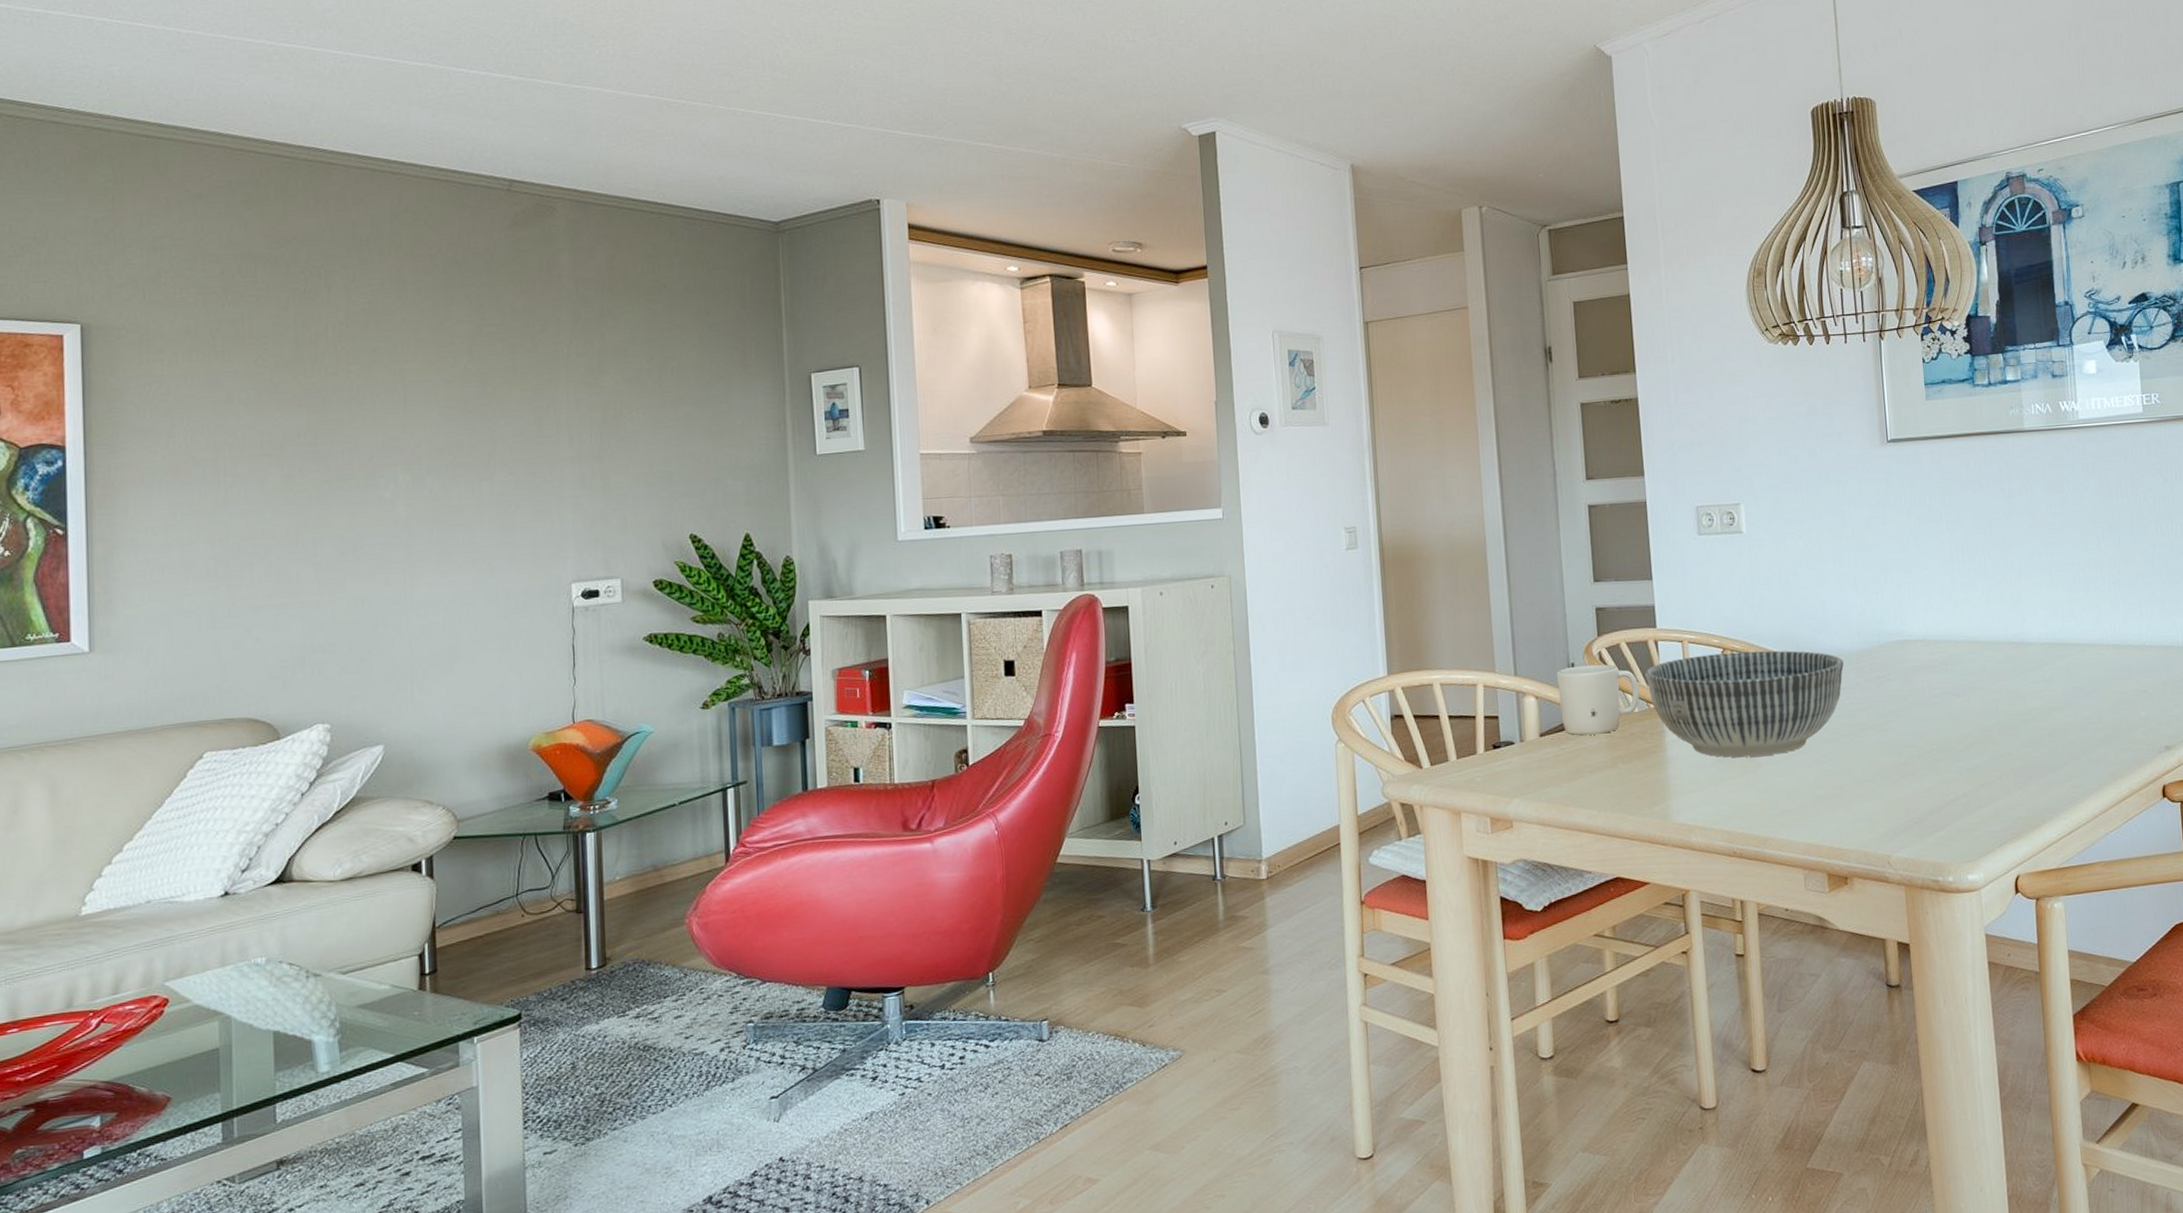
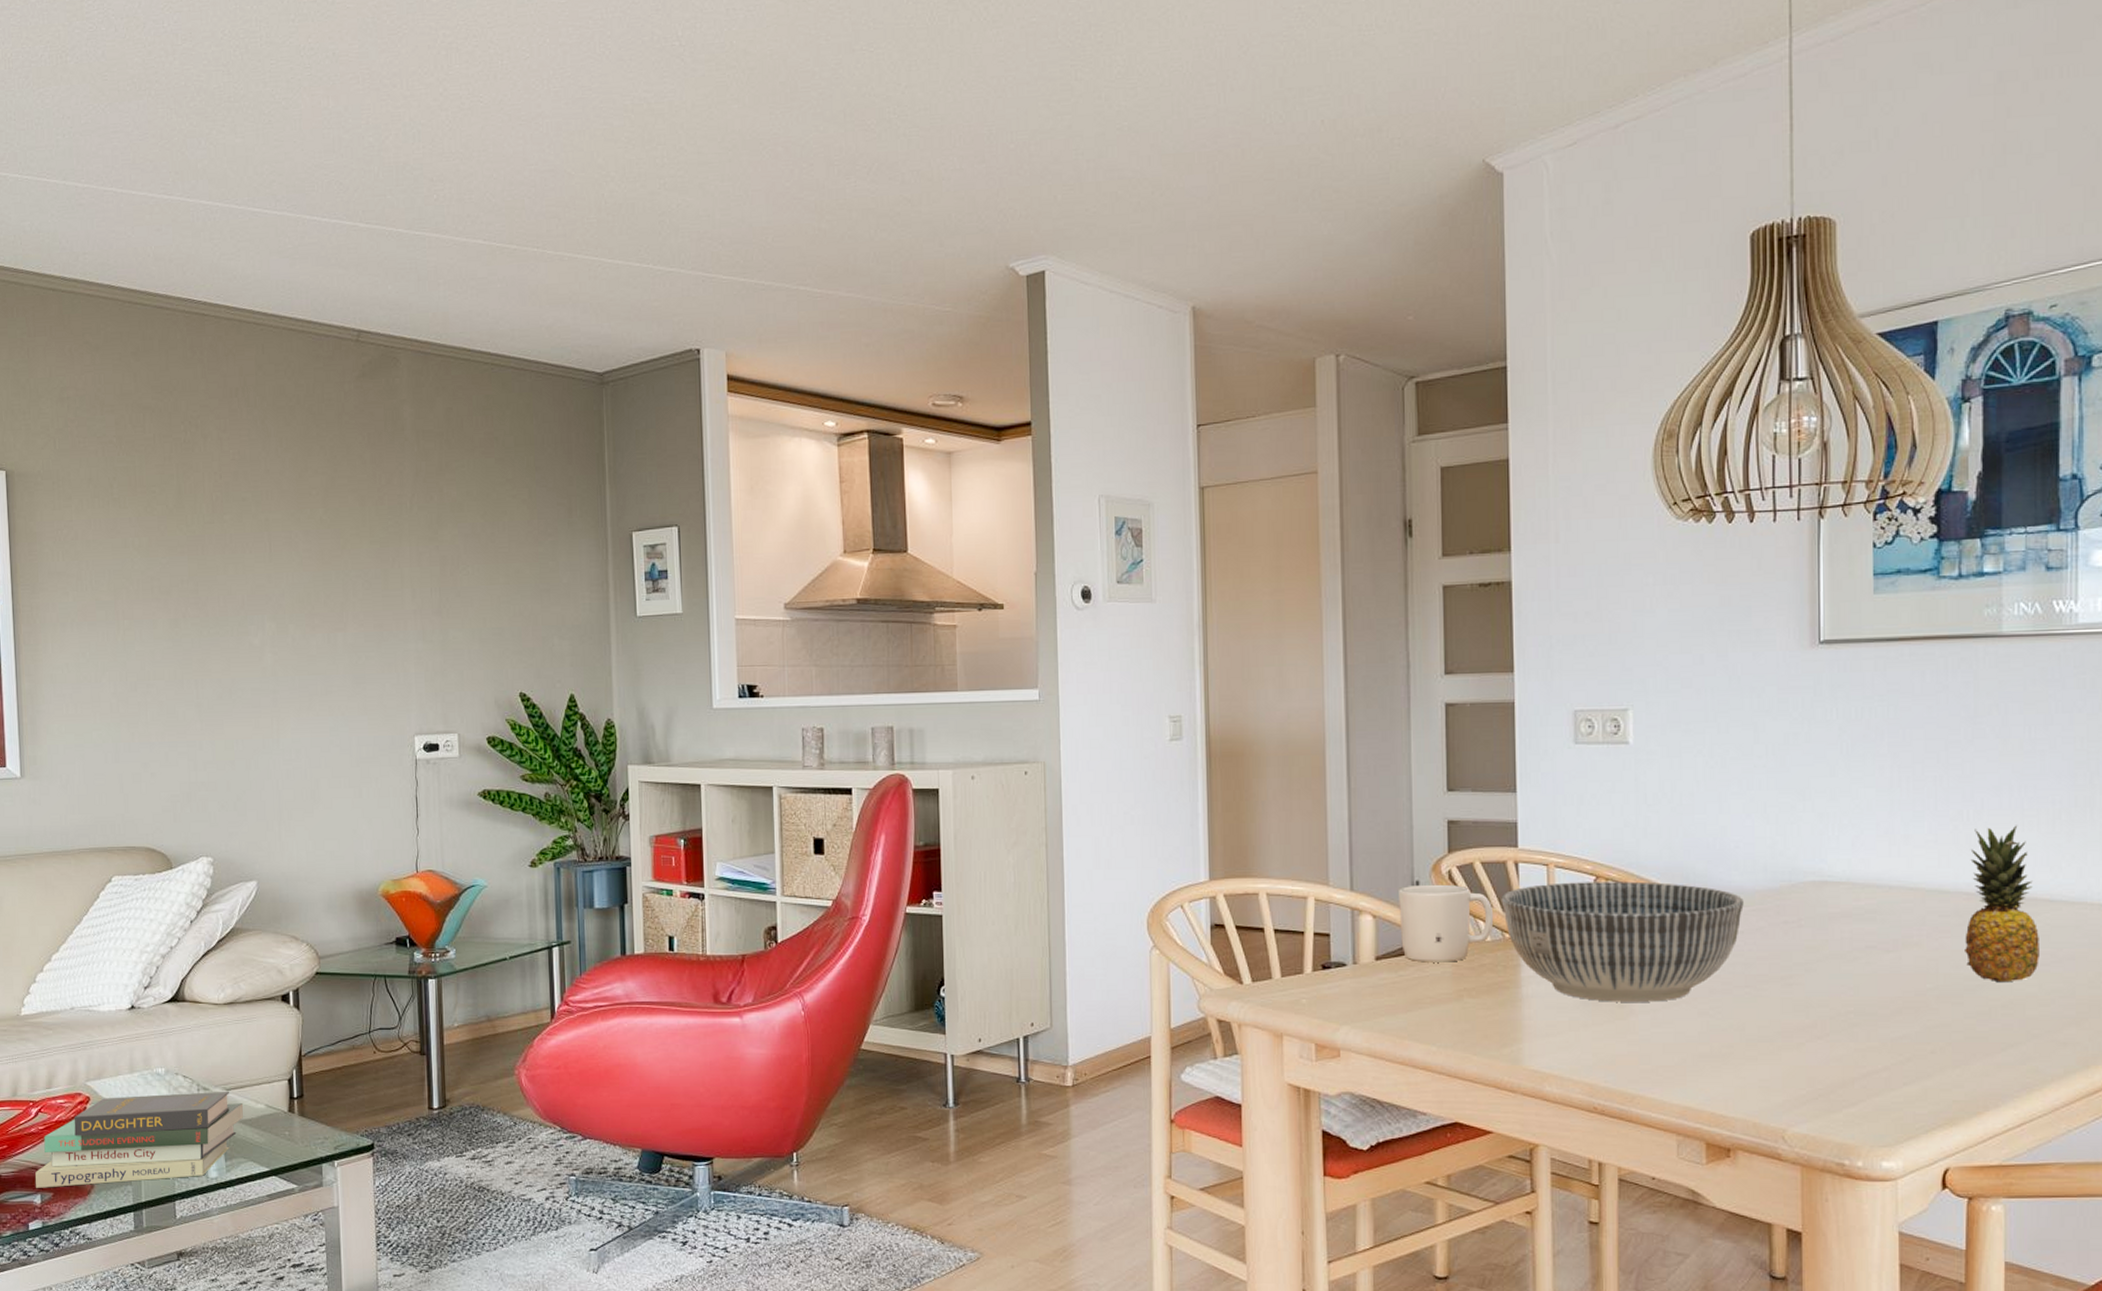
books: none [93,974,364,1111] -> present [35,1091,244,1189]
fruit: none [2015,584,2073,714] -> present [1965,825,2039,981]

